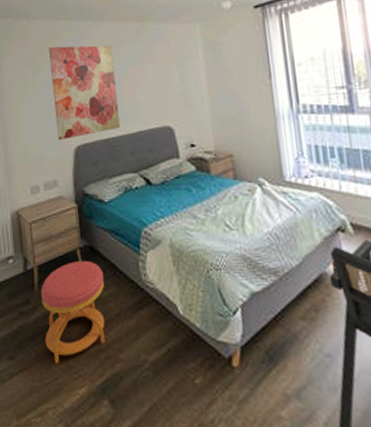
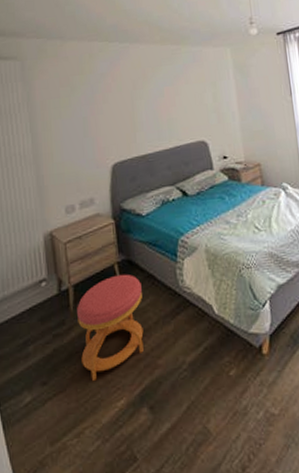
wall art: present [49,45,120,140] -> none [84,66,157,158]

